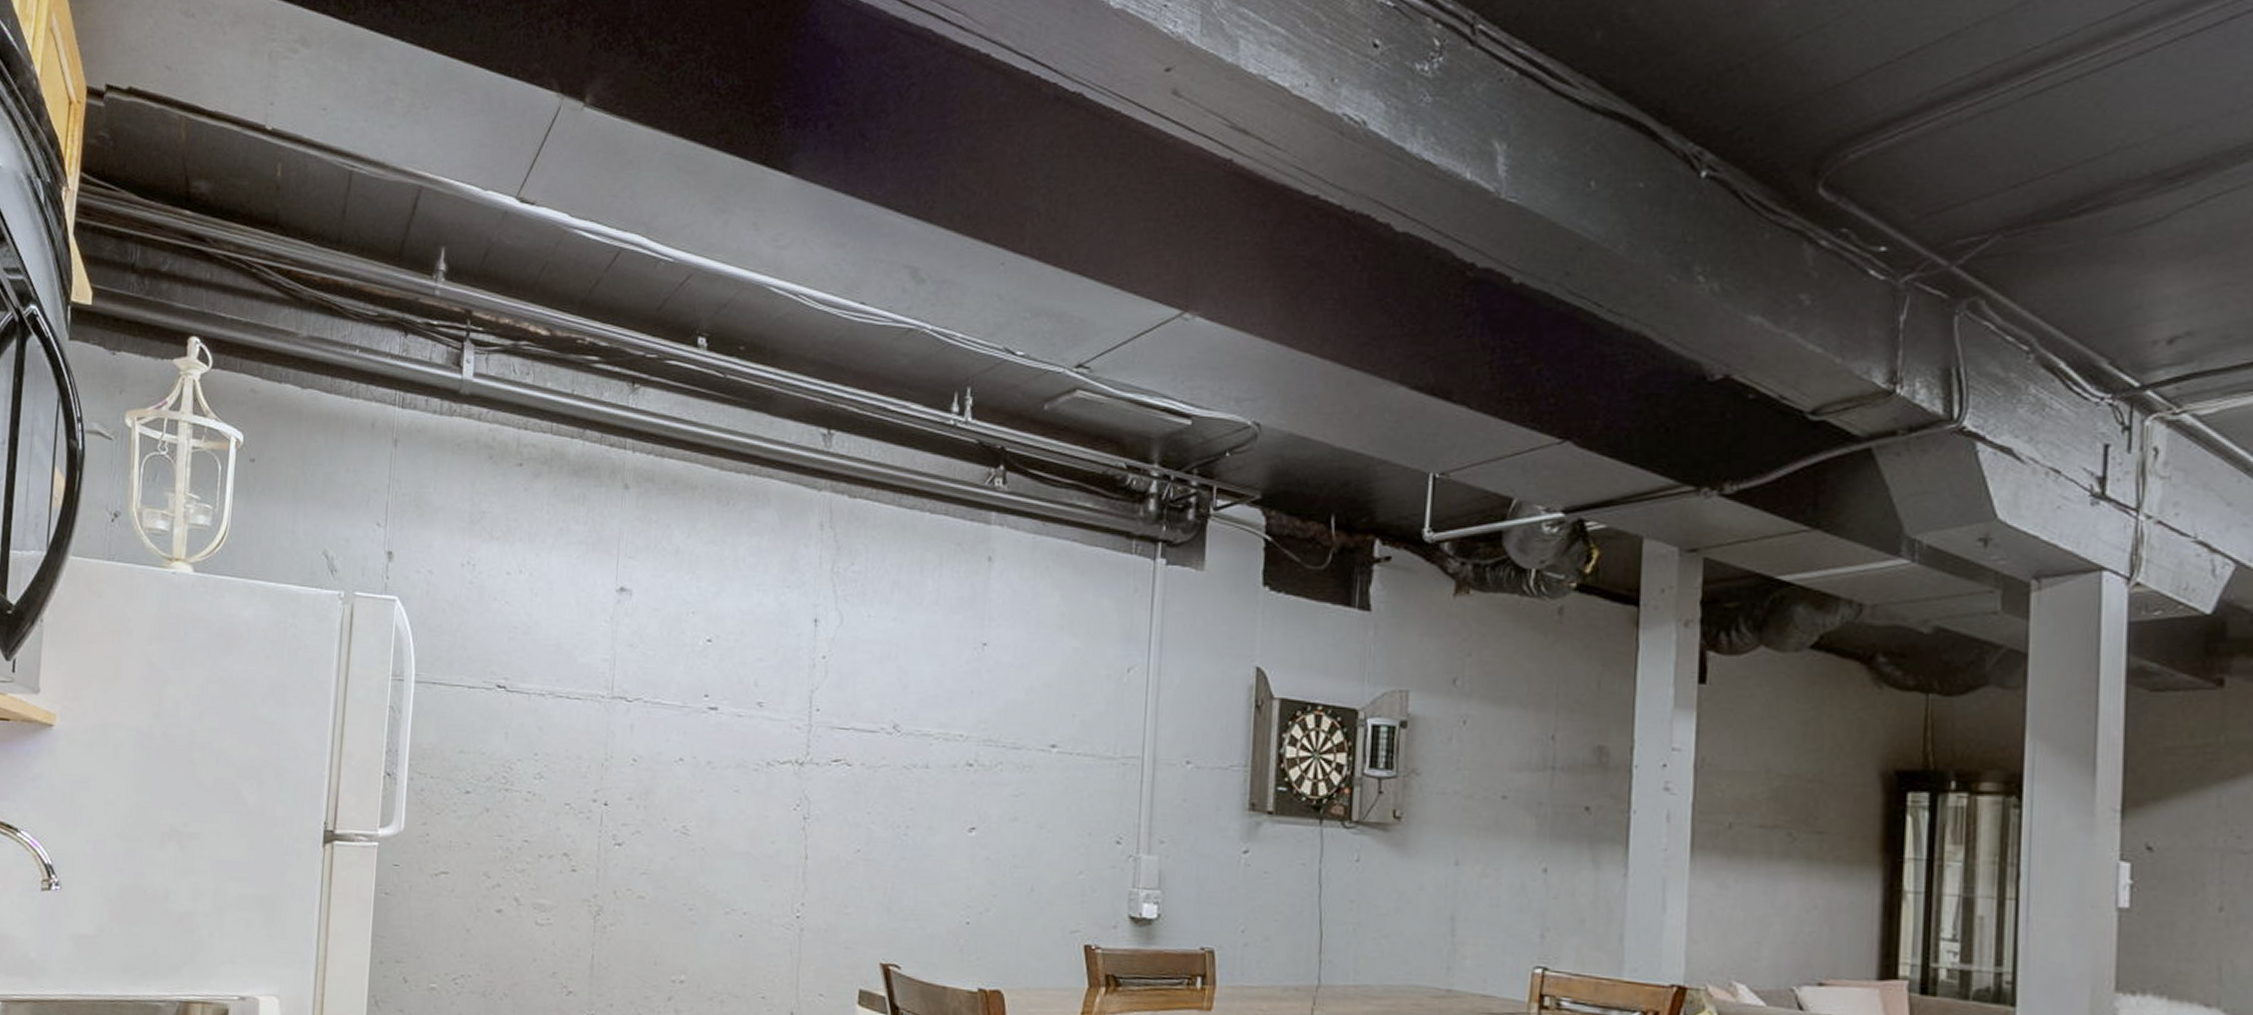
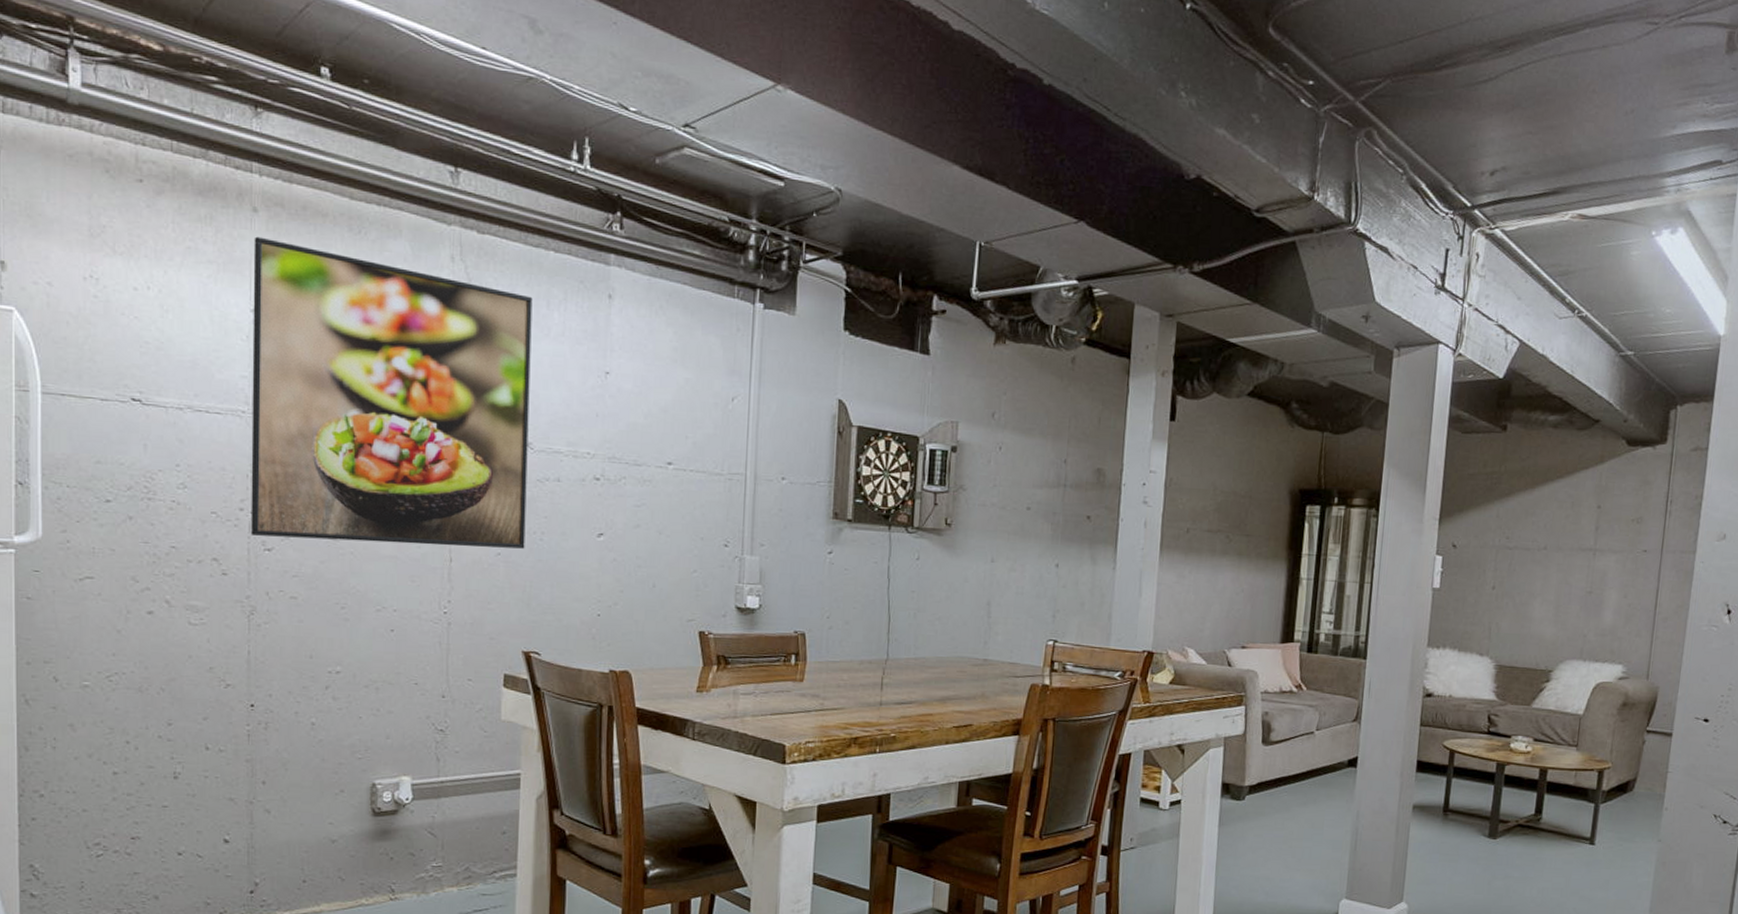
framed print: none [602,514,905,845] -> present [250,236,533,549]

